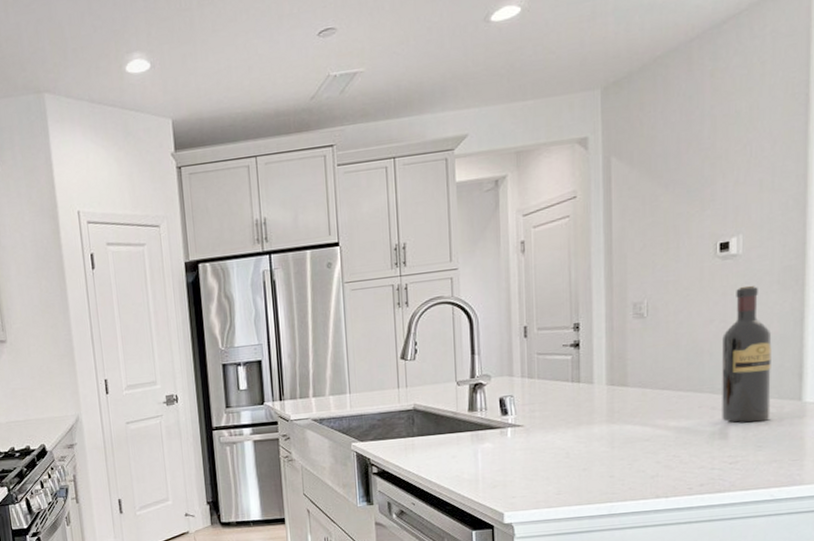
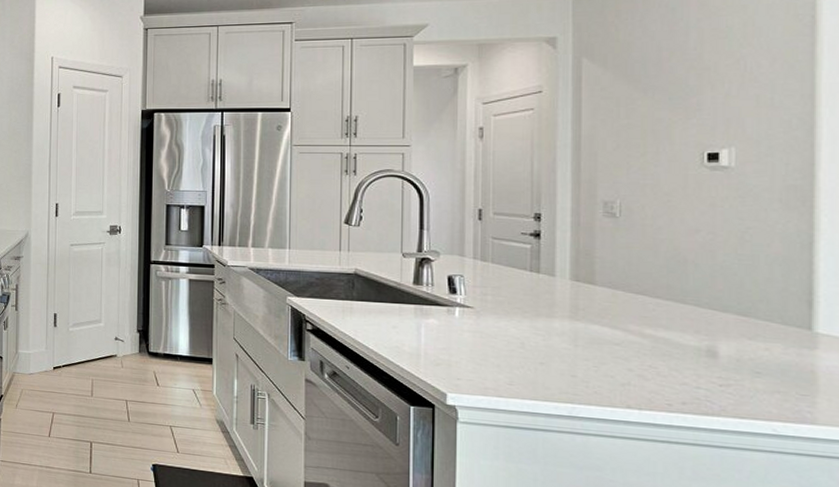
wine bottle: present [721,285,772,423] -> none [708,199,772,346]

